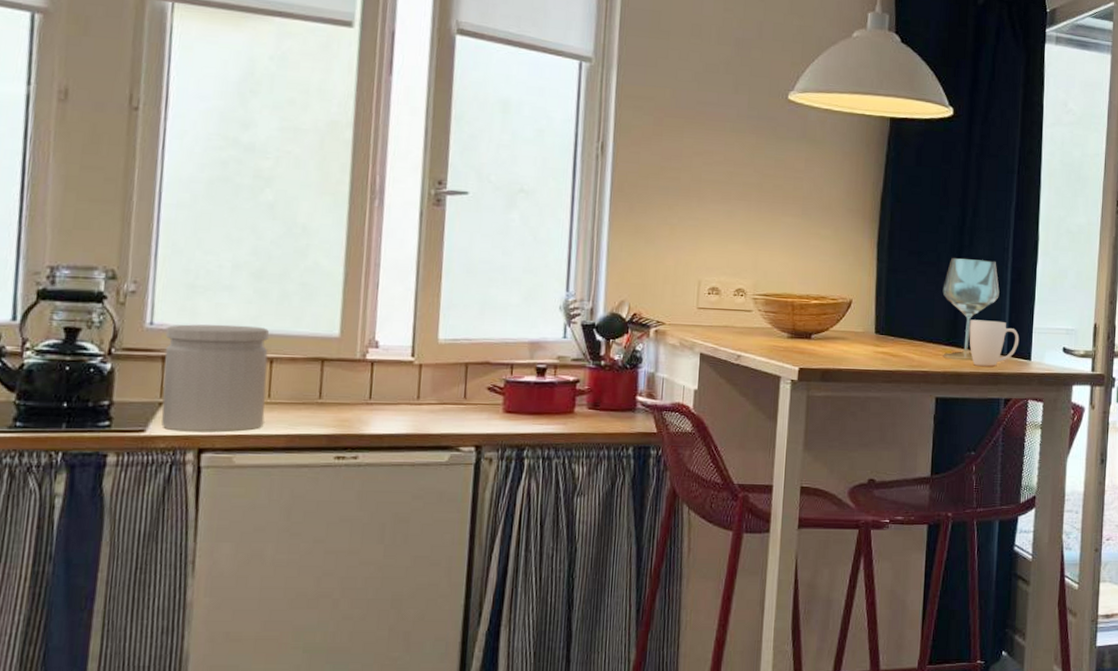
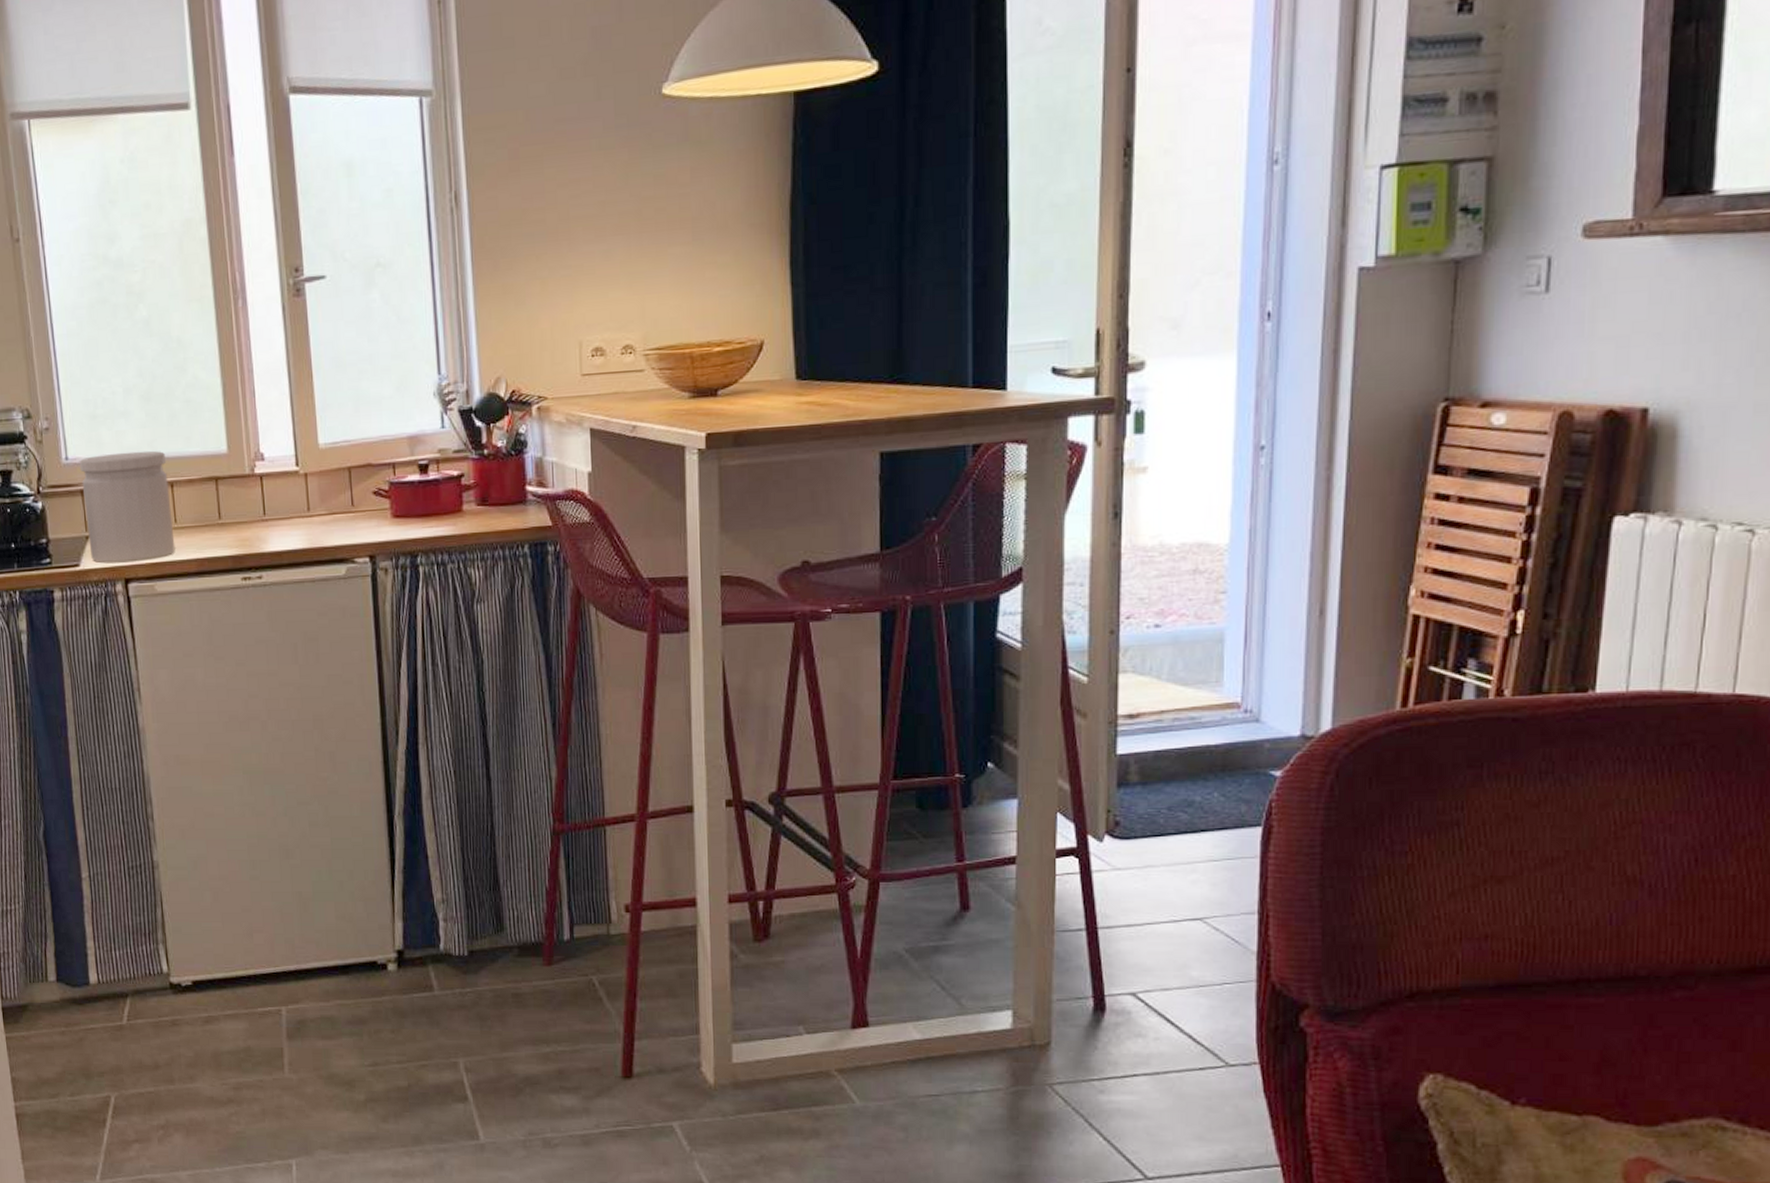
wine glass: present [942,257,1000,361] -> none [879,262,957,402]
mug: present [969,319,1020,368] -> none [919,342,989,407]

